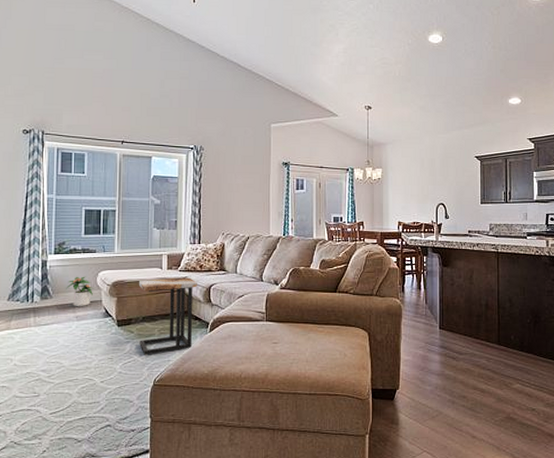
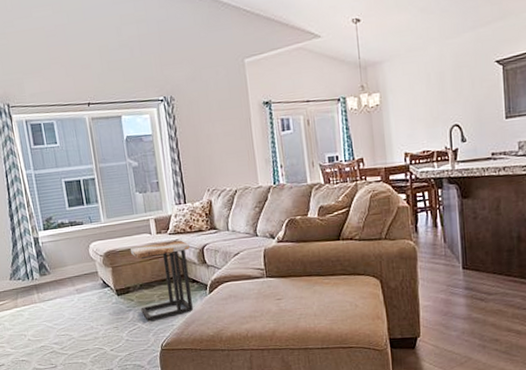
potted plant: present [66,276,94,306] -> none [61,249,88,280]

